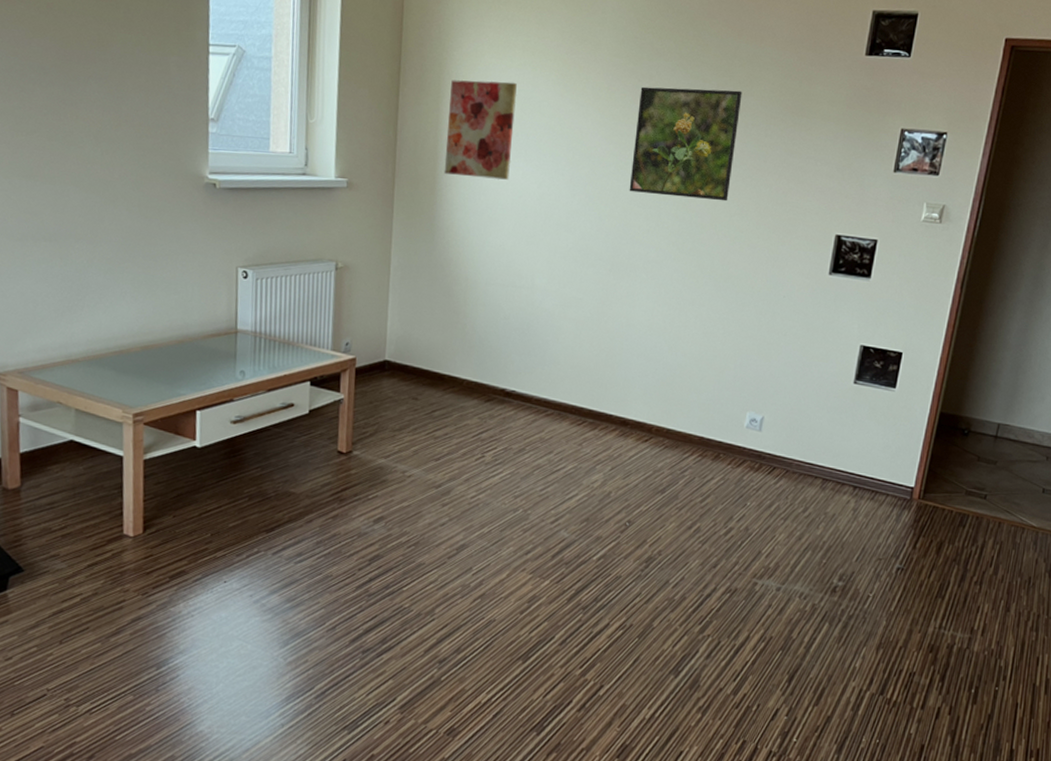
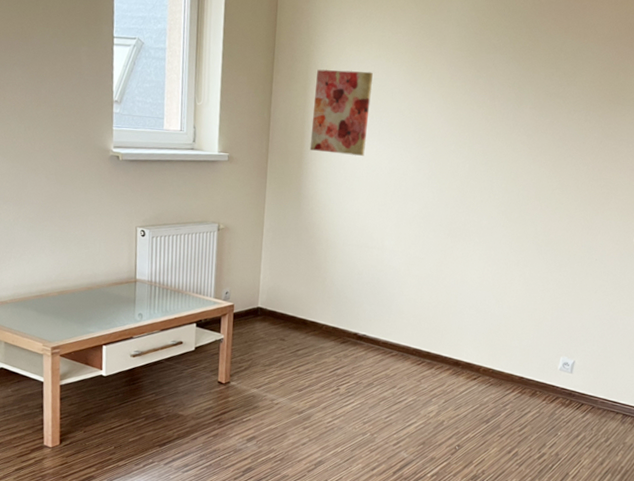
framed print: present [629,86,742,202] -> none [466,76,567,177]

